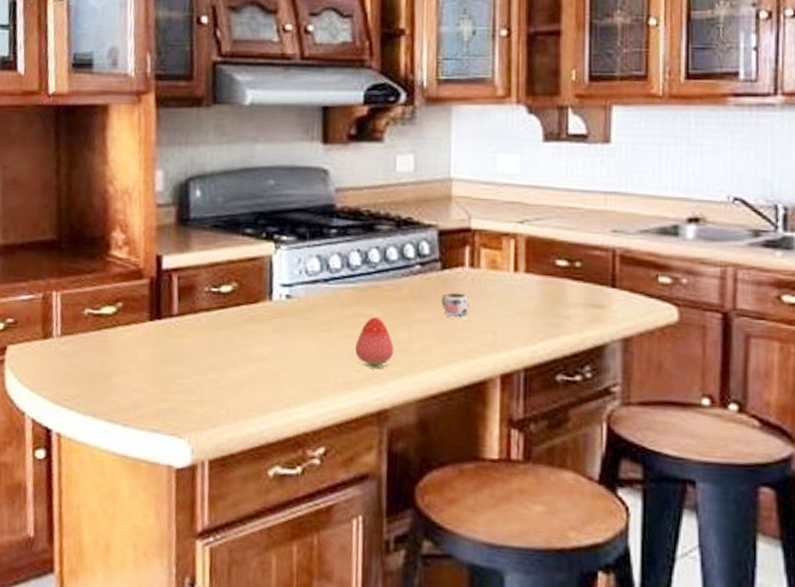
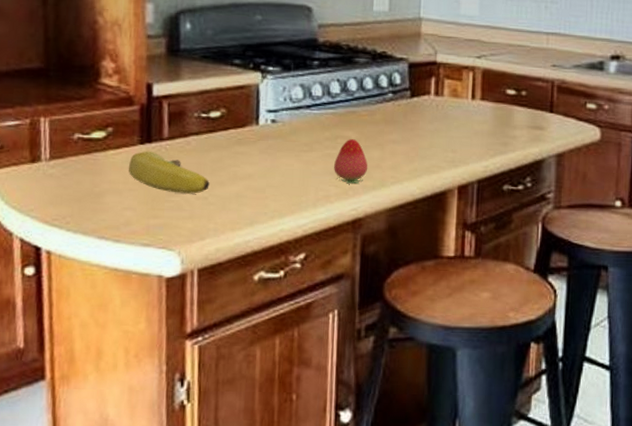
banana: none [138,328,221,376] -> present [129,151,210,194]
mug: present [441,293,472,321] -> none [410,118,435,142]

